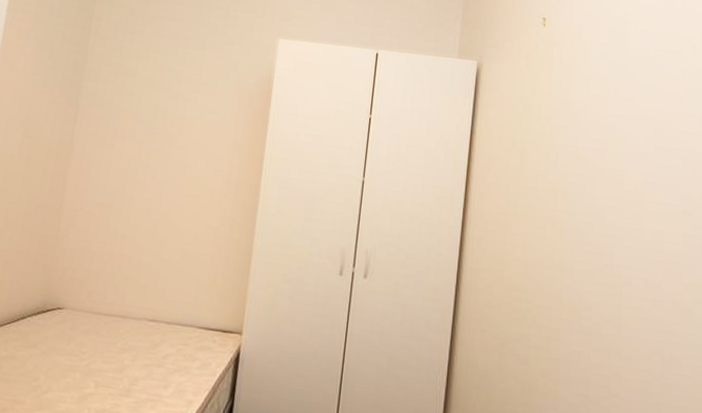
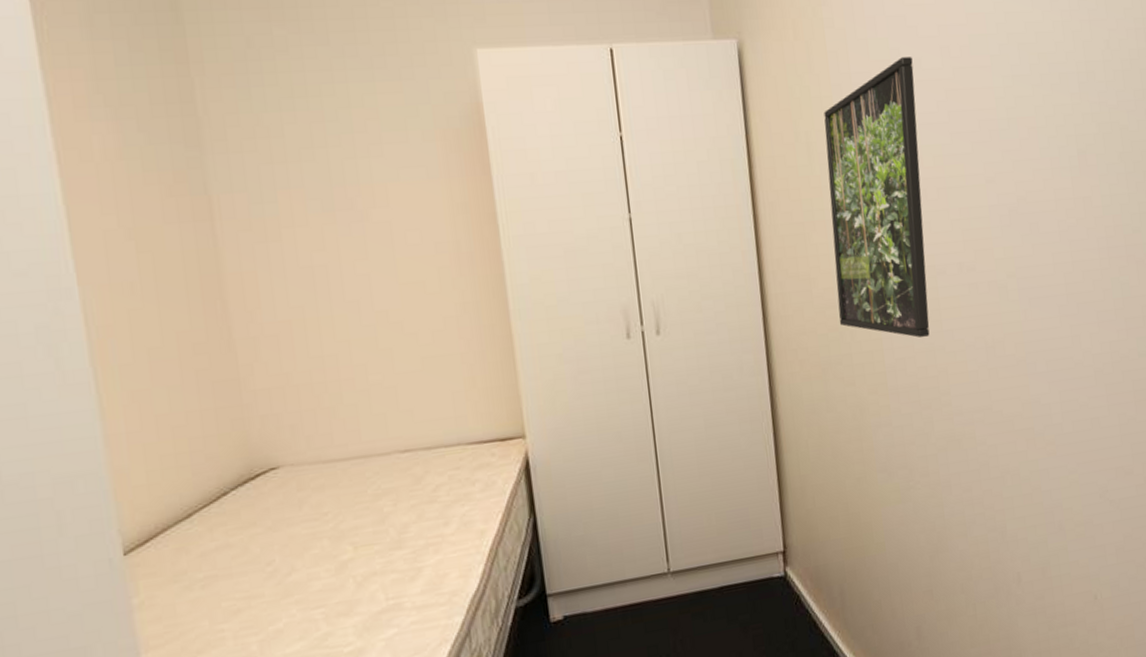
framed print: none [523,96,627,338] -> present [823,57,930,338]

